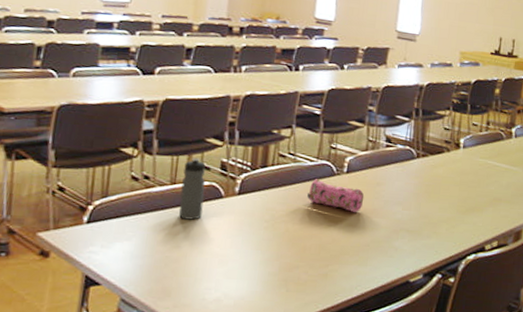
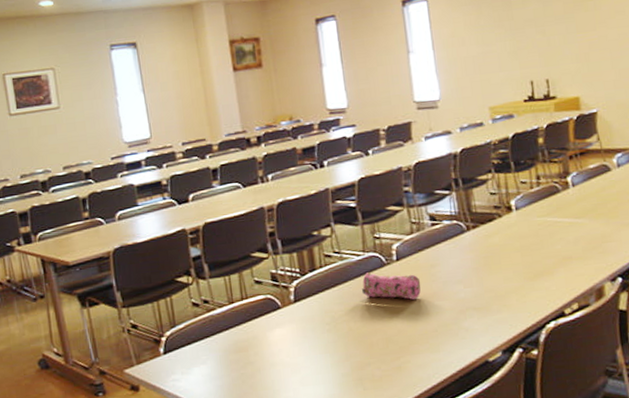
water bottle: present [179,158,206,220] -> none [237,274,265,336]

